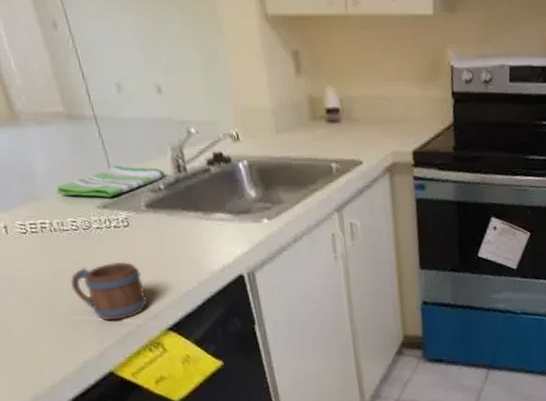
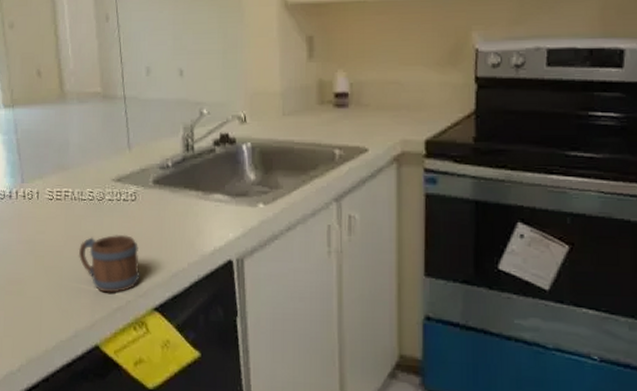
dish towel: present [56,165,166,197] -> none [82,142,175,171]

